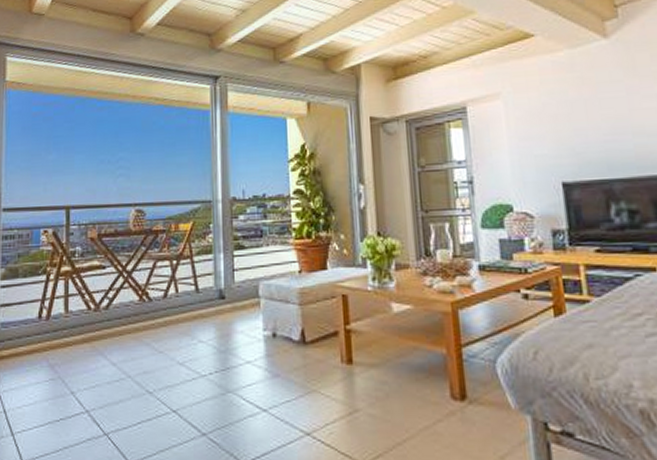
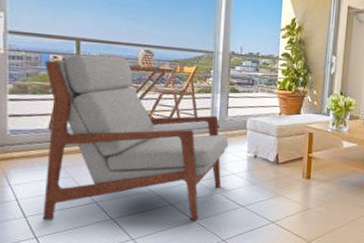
armchair: none [30,221,239,438] -> present [43,54,229,220]

